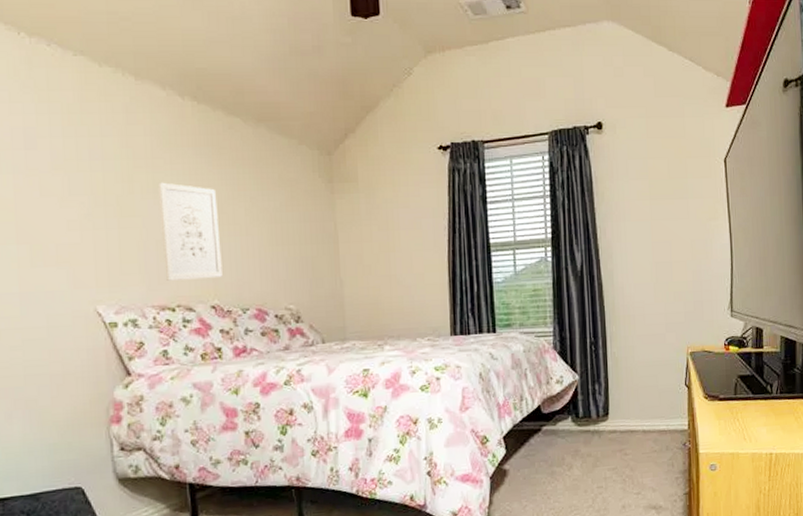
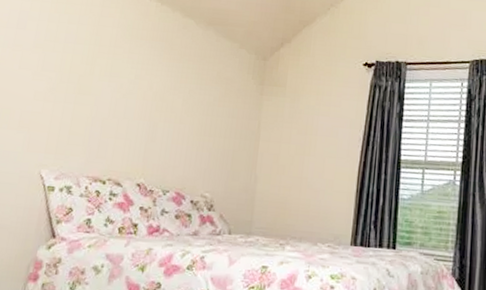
wall art: present [157,182,223,281] -> none [103,68,162,159]

